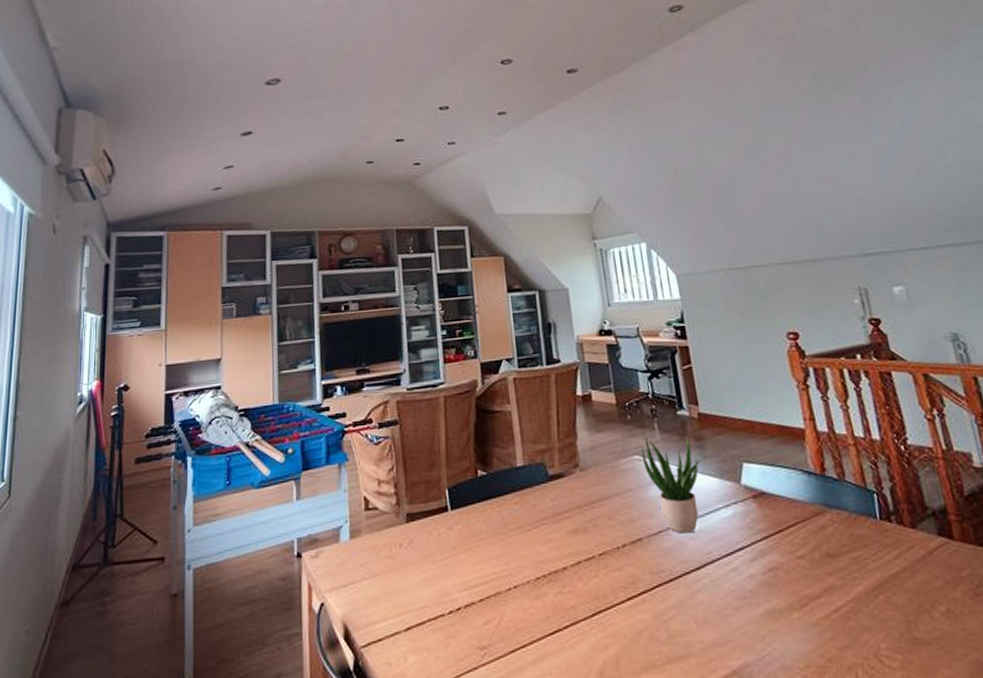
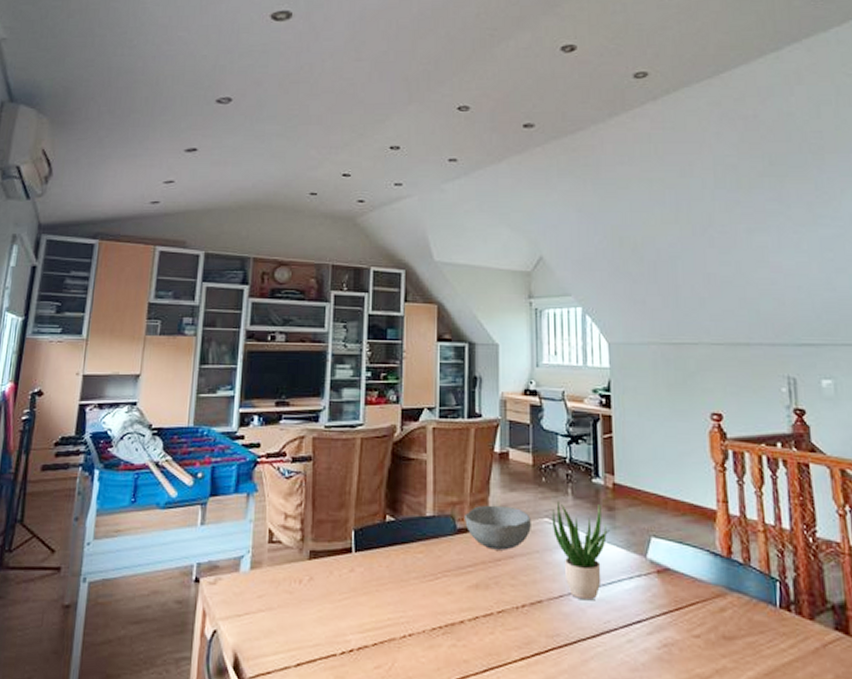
bowl: none [555,447,623,493] -> present [465,505,531,550]

